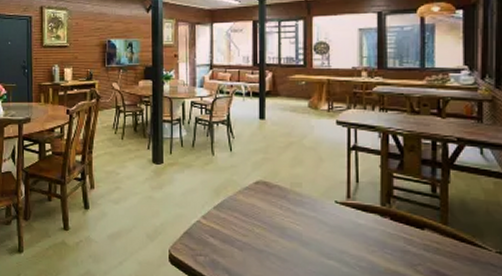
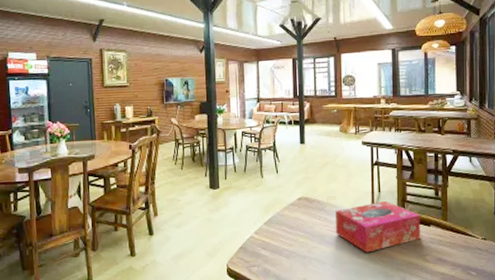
tissue box: none [301,194,410,254] -> present [336,201,420,253]

